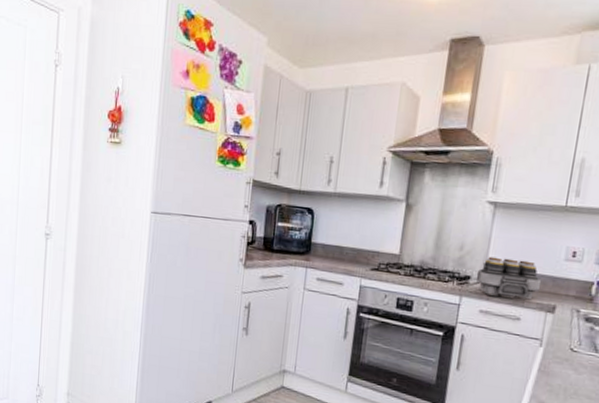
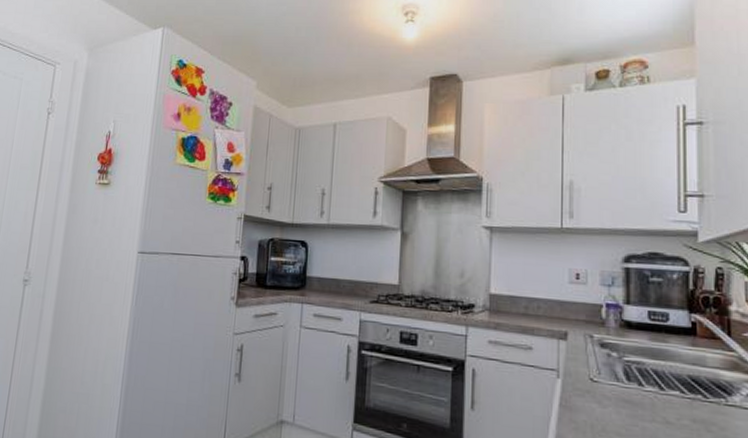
spice rack: present [475,256,542,301] -> none [480,282,549,328]

